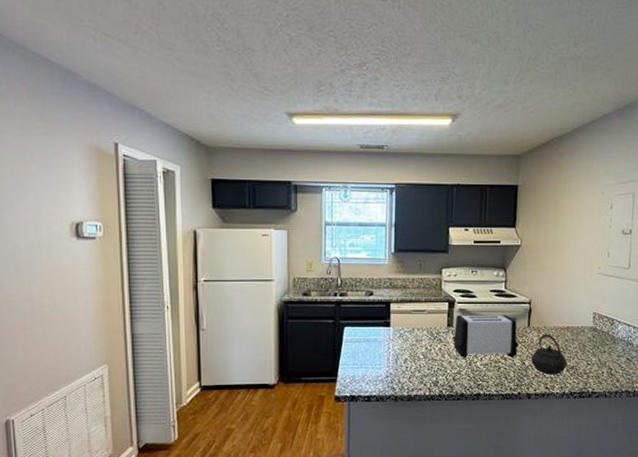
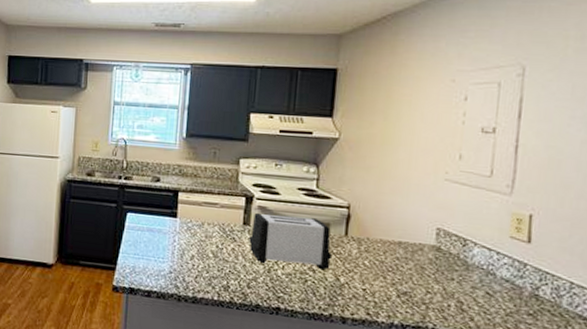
kettle: present [531,334,567,375] -> none [348,247,398,300]

